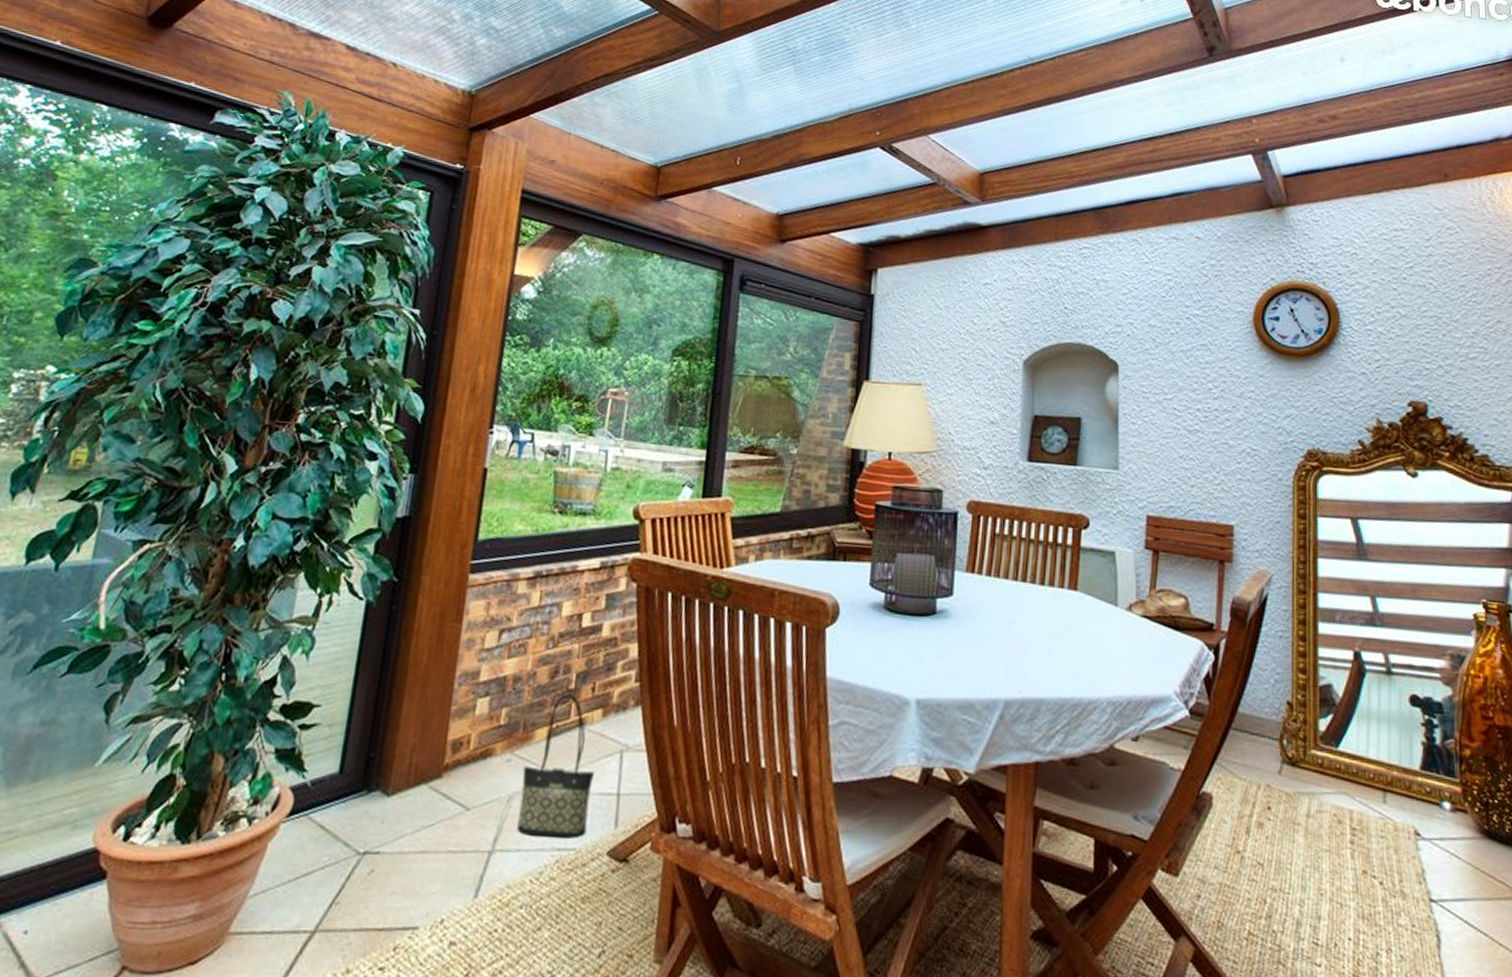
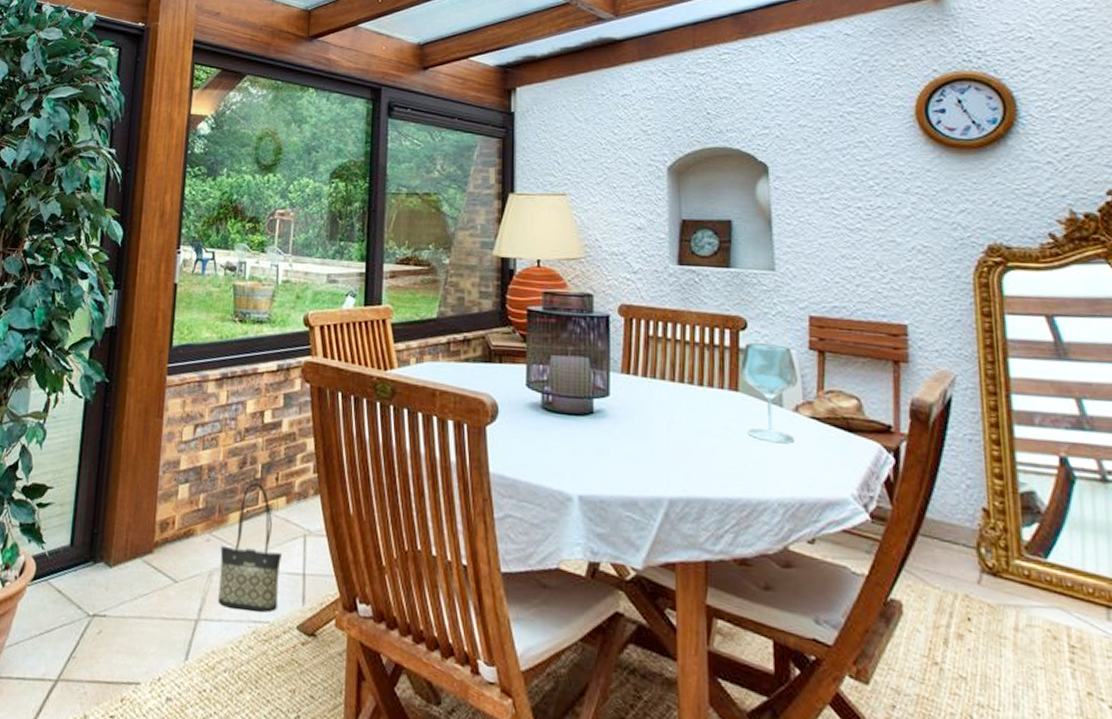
wine glass: none [1080,541,1133,643] -> present [740,343,798,444]

